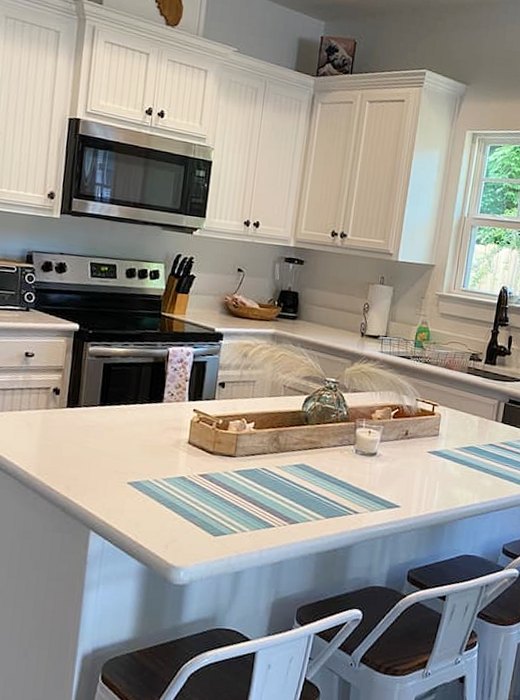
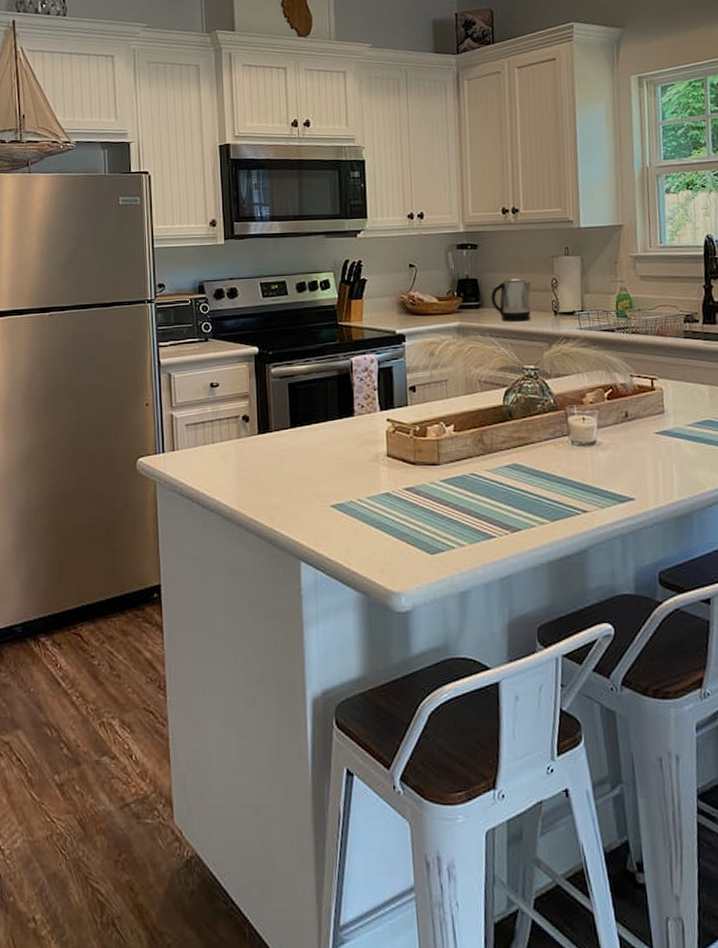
kettle: none [307,297,346,338] -> present [490,278,531,322]

